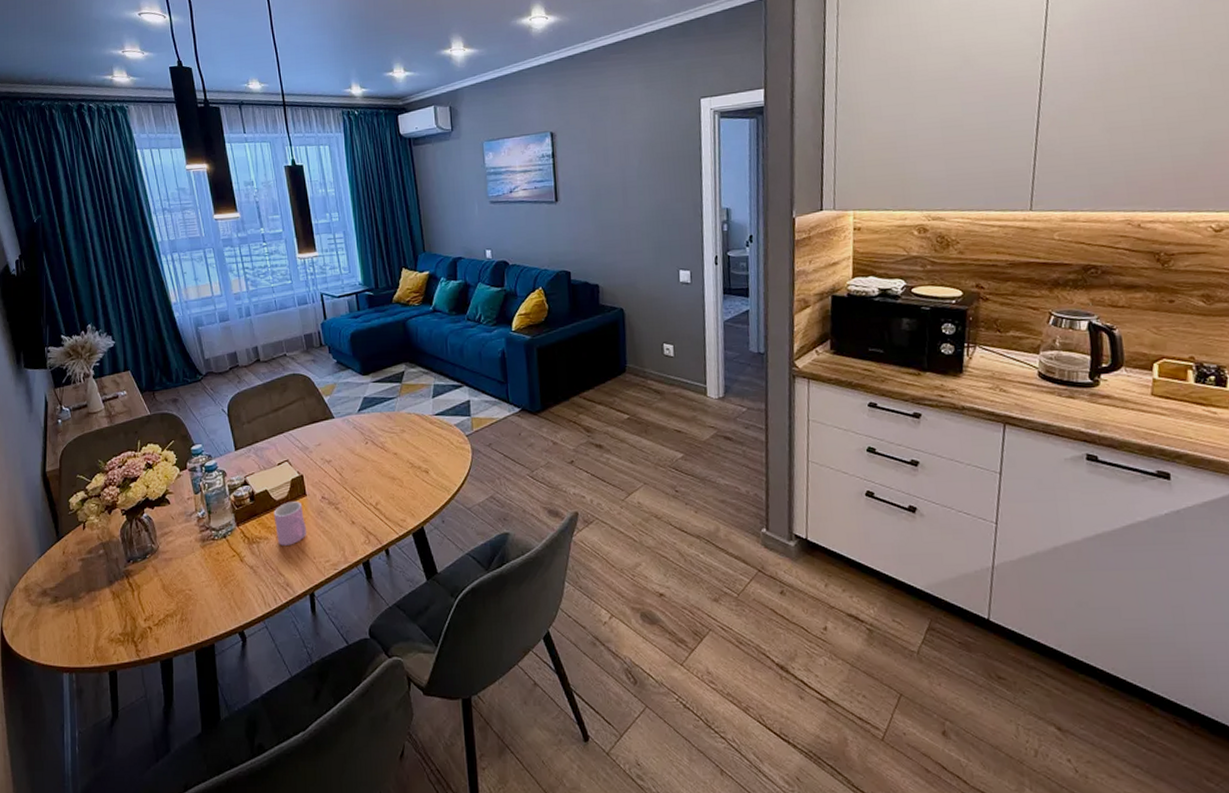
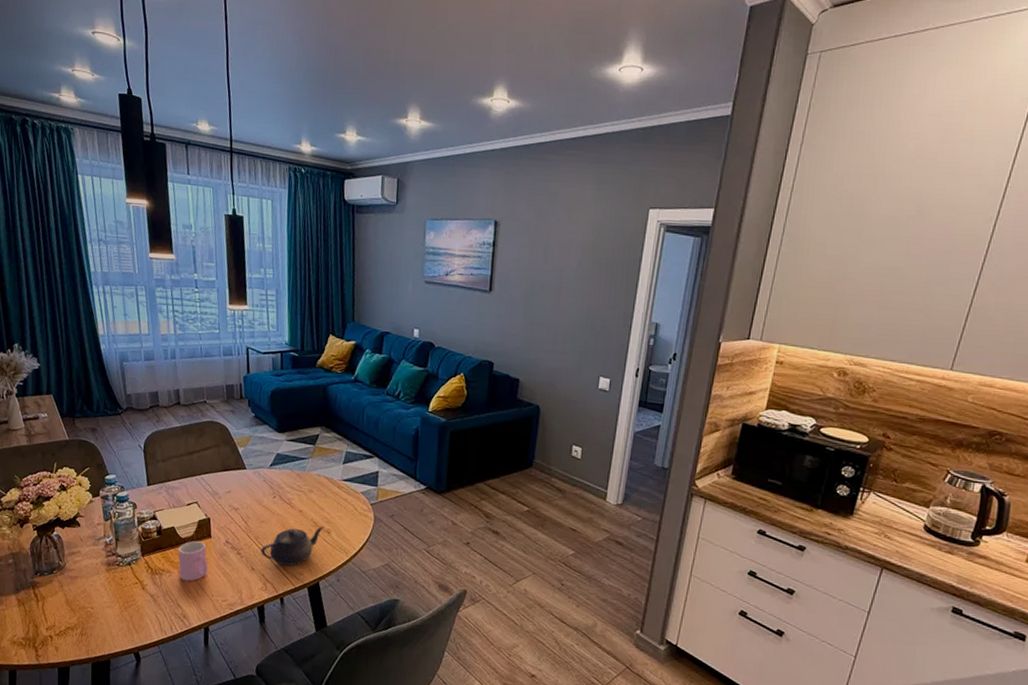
teapot: none [359,467,422,515] -> present [261,526,325,567]

